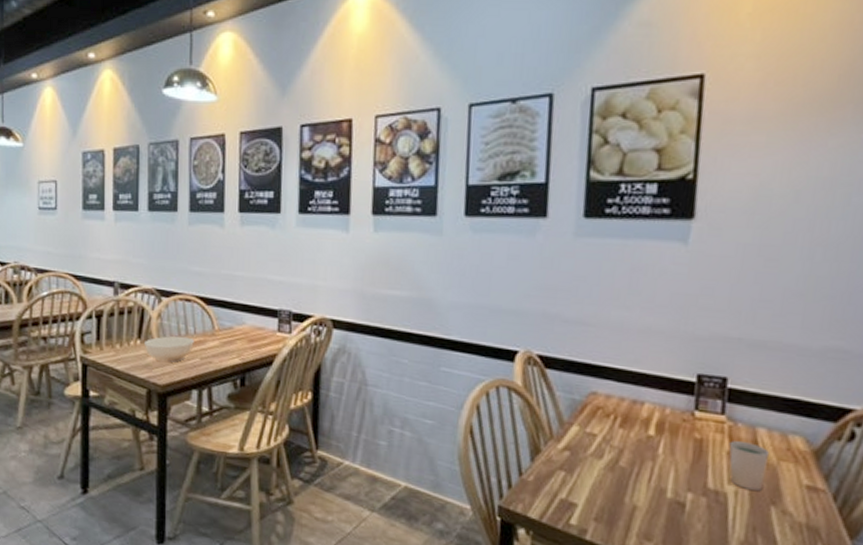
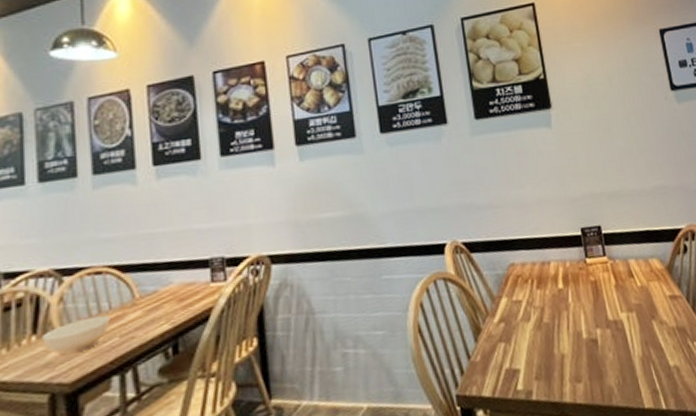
cup: present [728,441,770,491] -> none [614,273,644,312]

